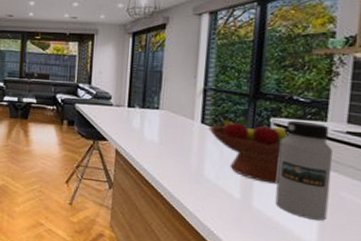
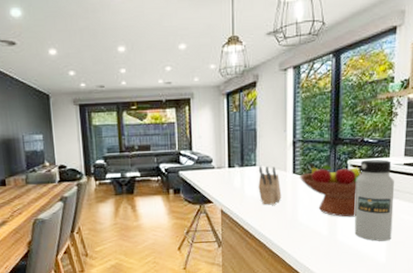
knife block: none [159,110,187,154] -> present [258,166,282,205]

